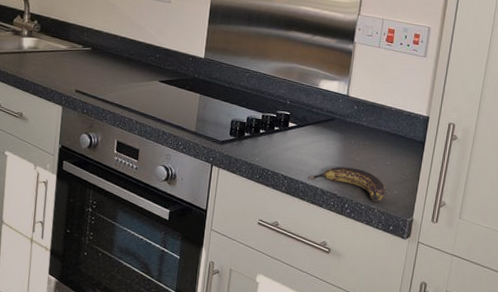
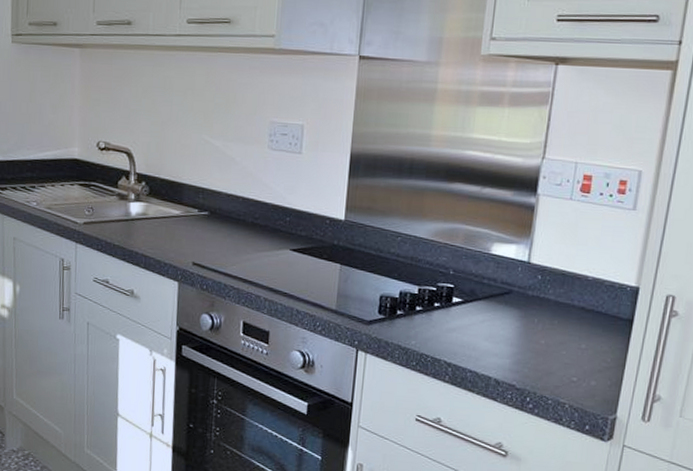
banana: present [308,166,386,202] -> none [478,351,580,396]

